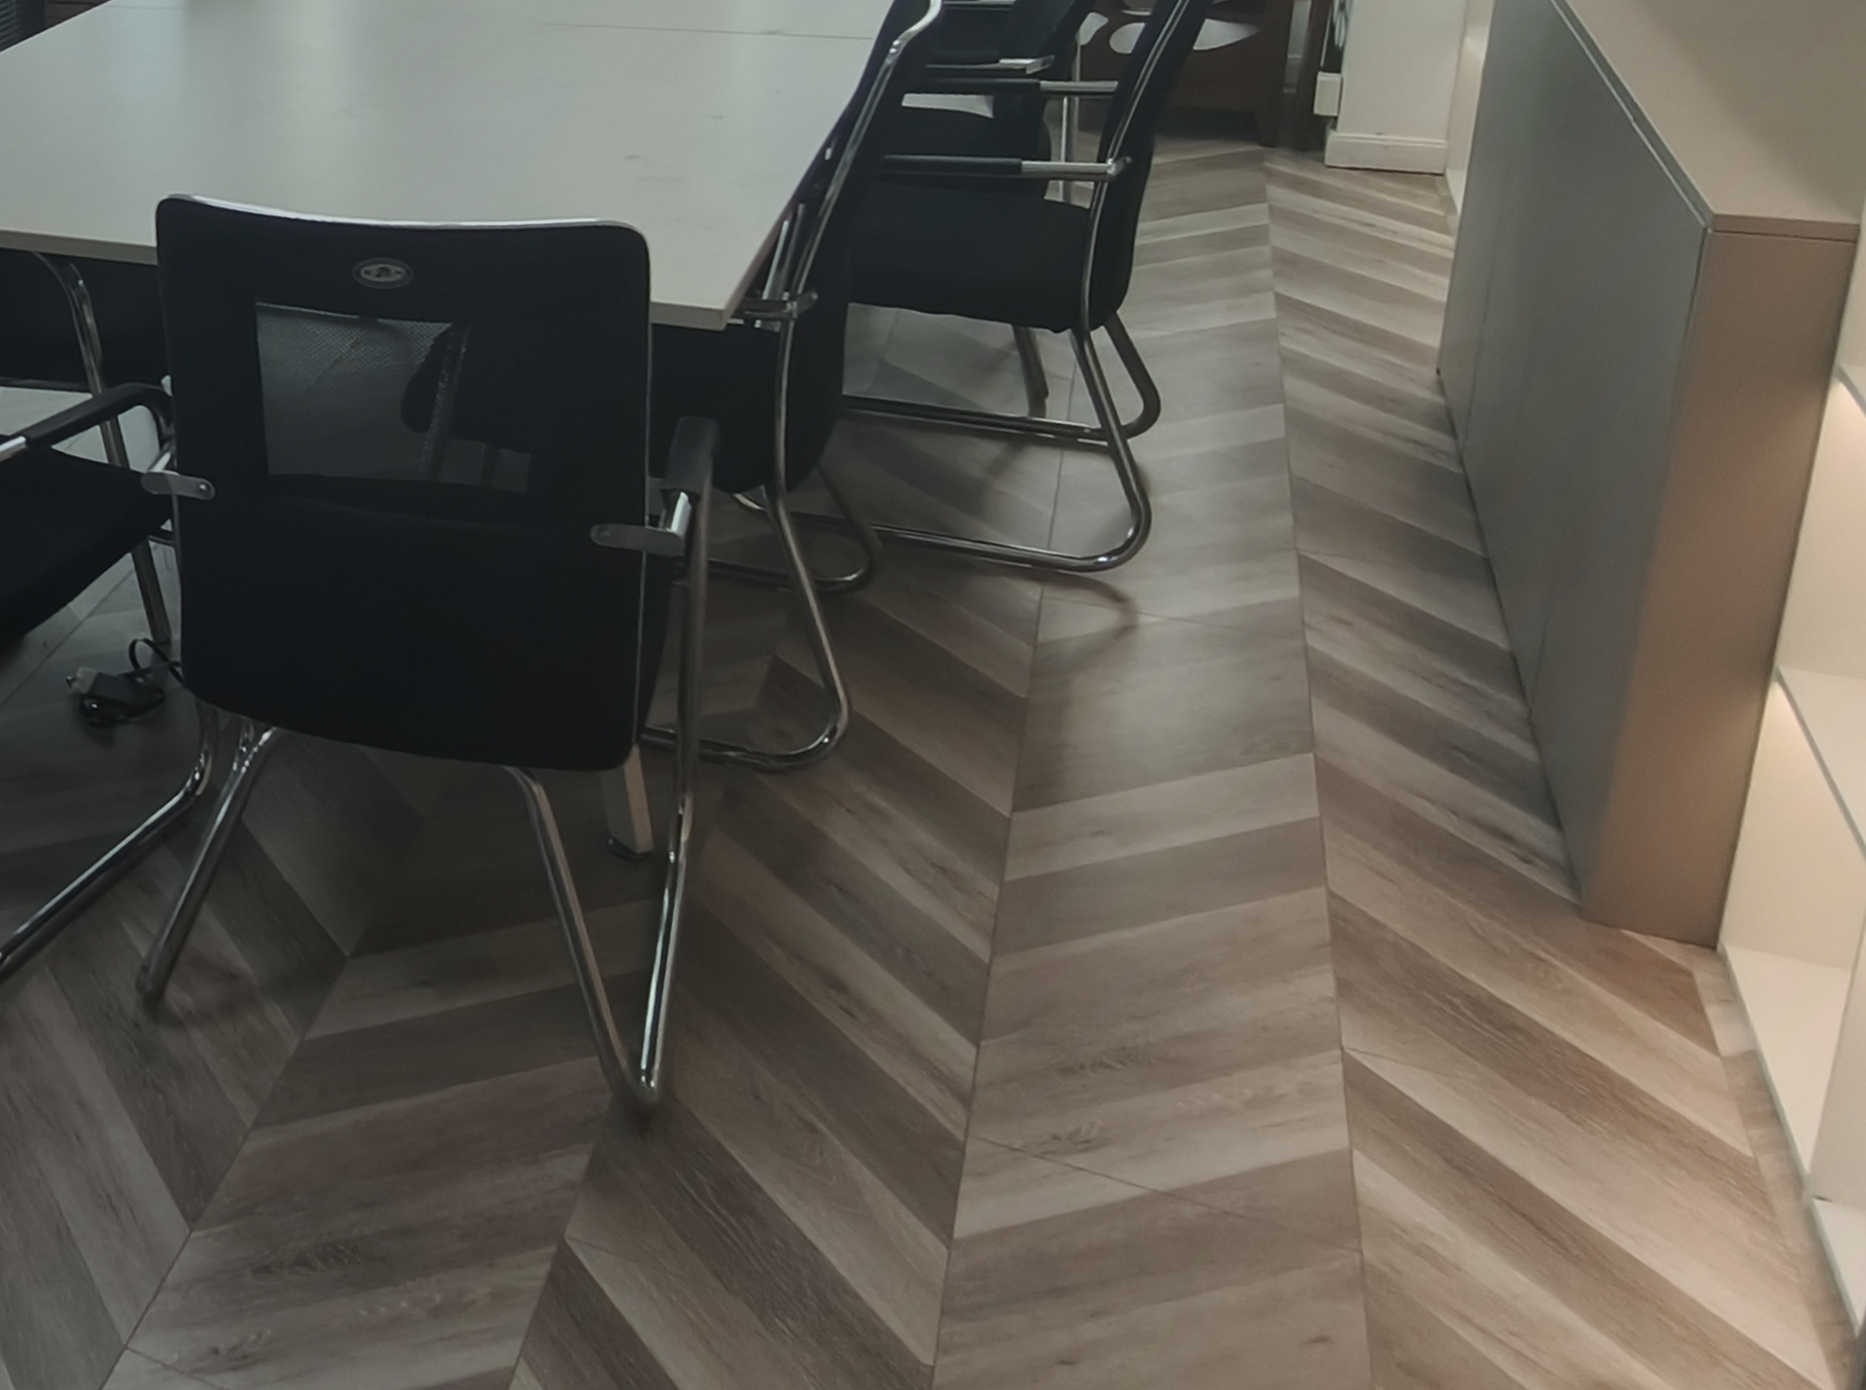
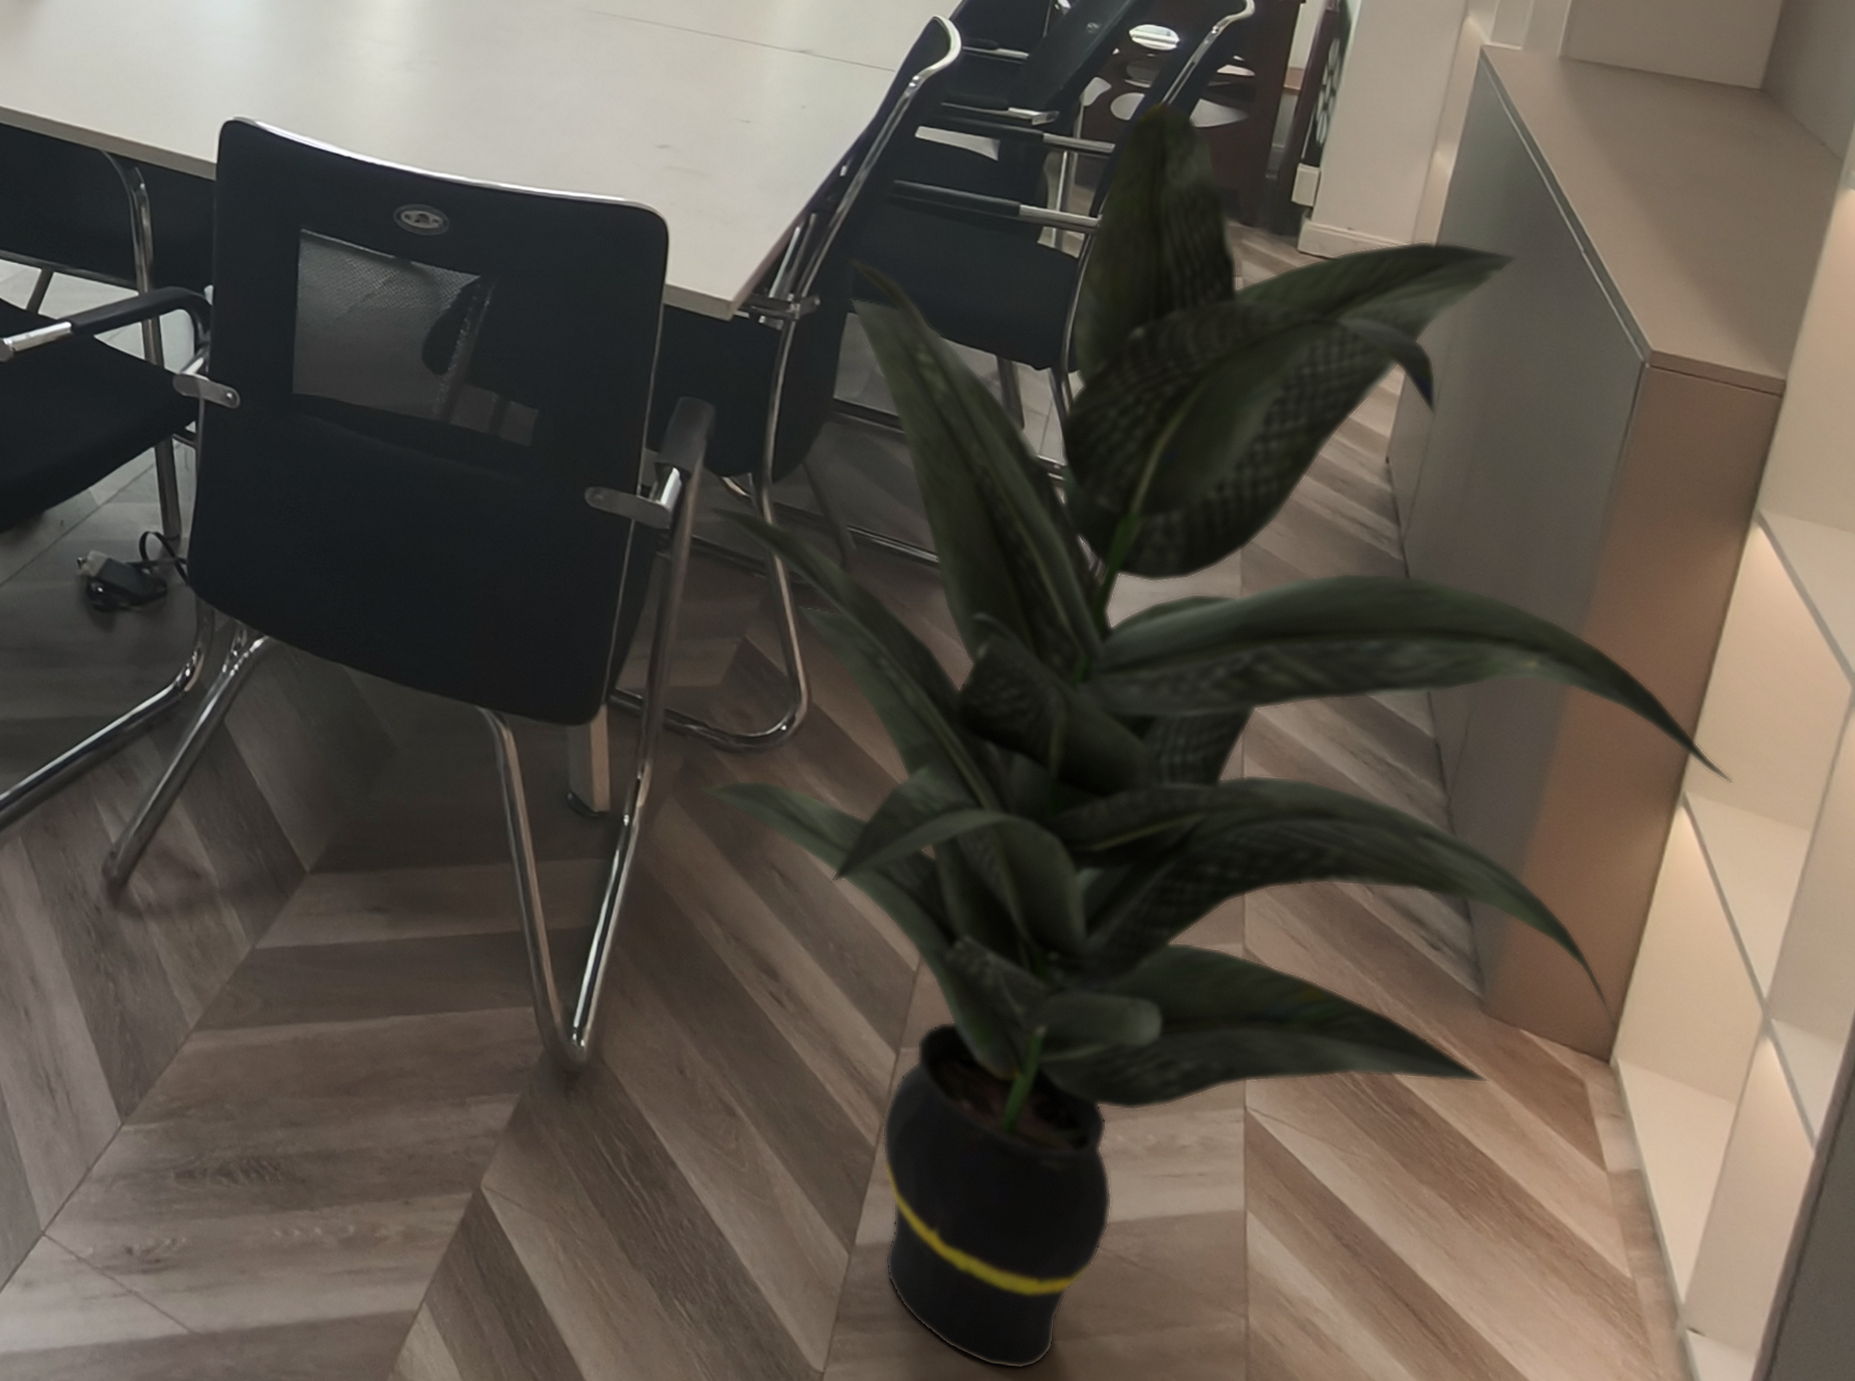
indoor plant: none [717,24,1827,1336] -> present [699,98,1732,1370]

